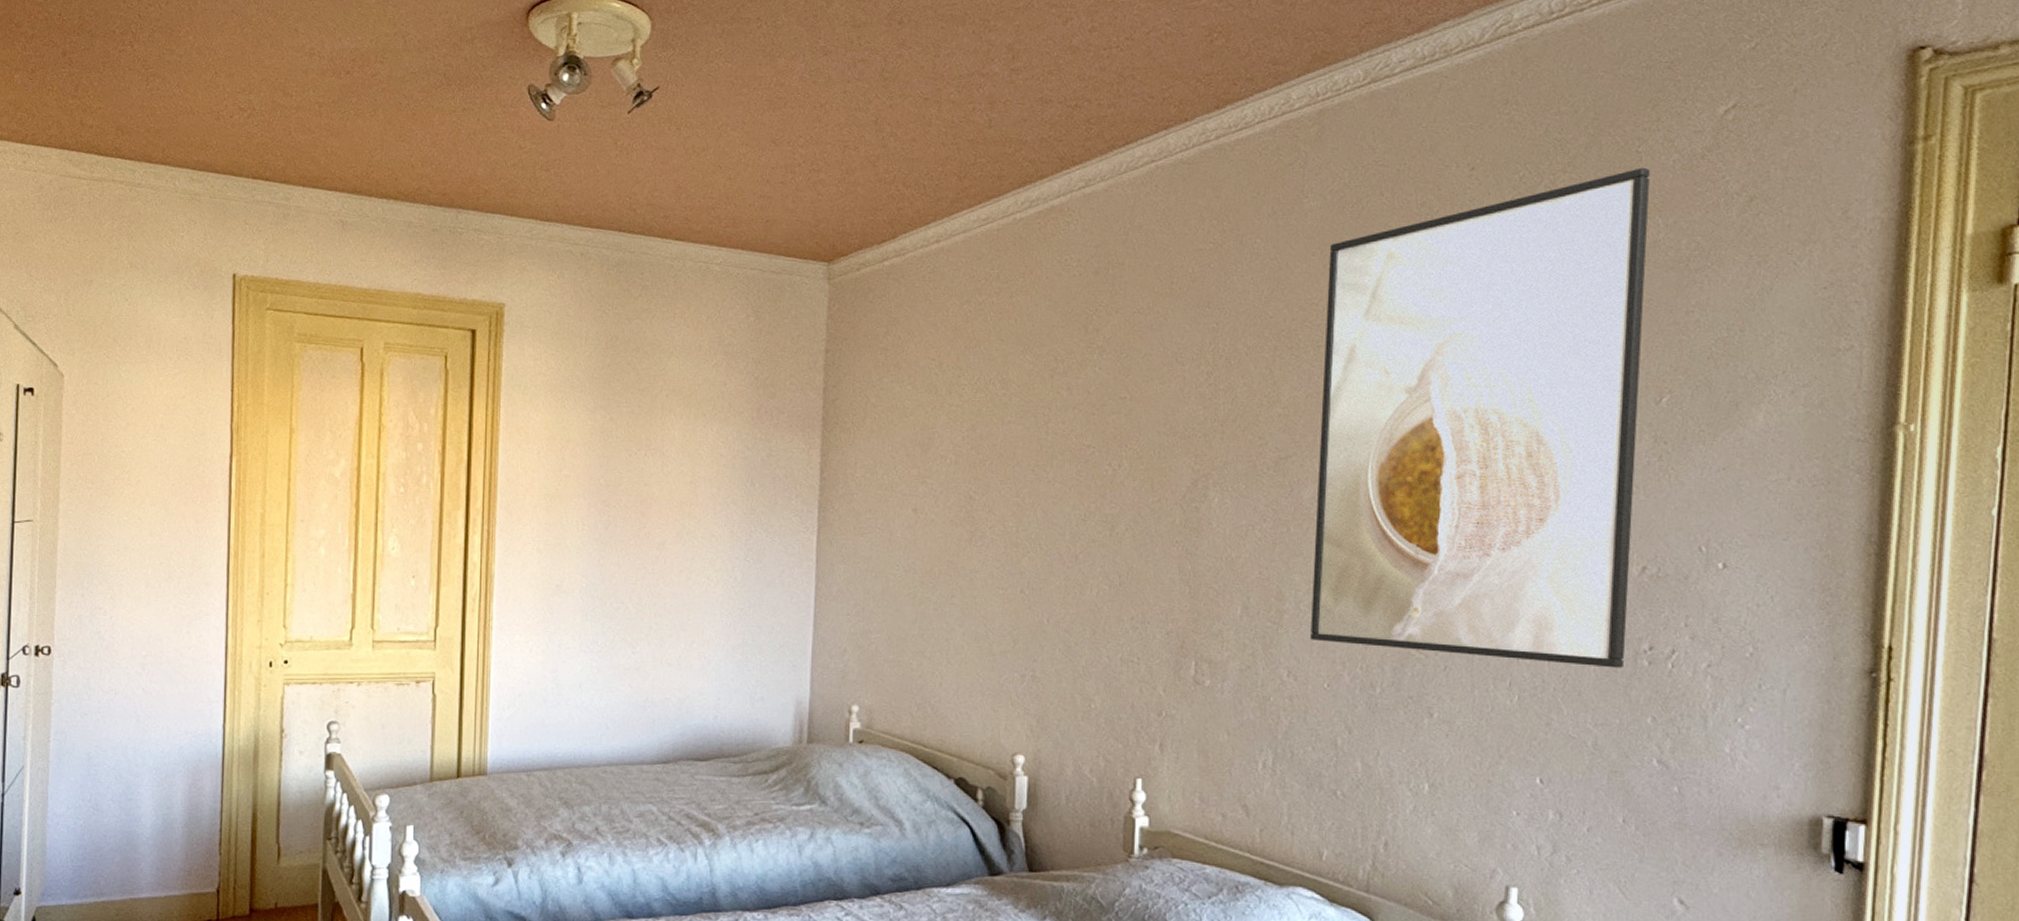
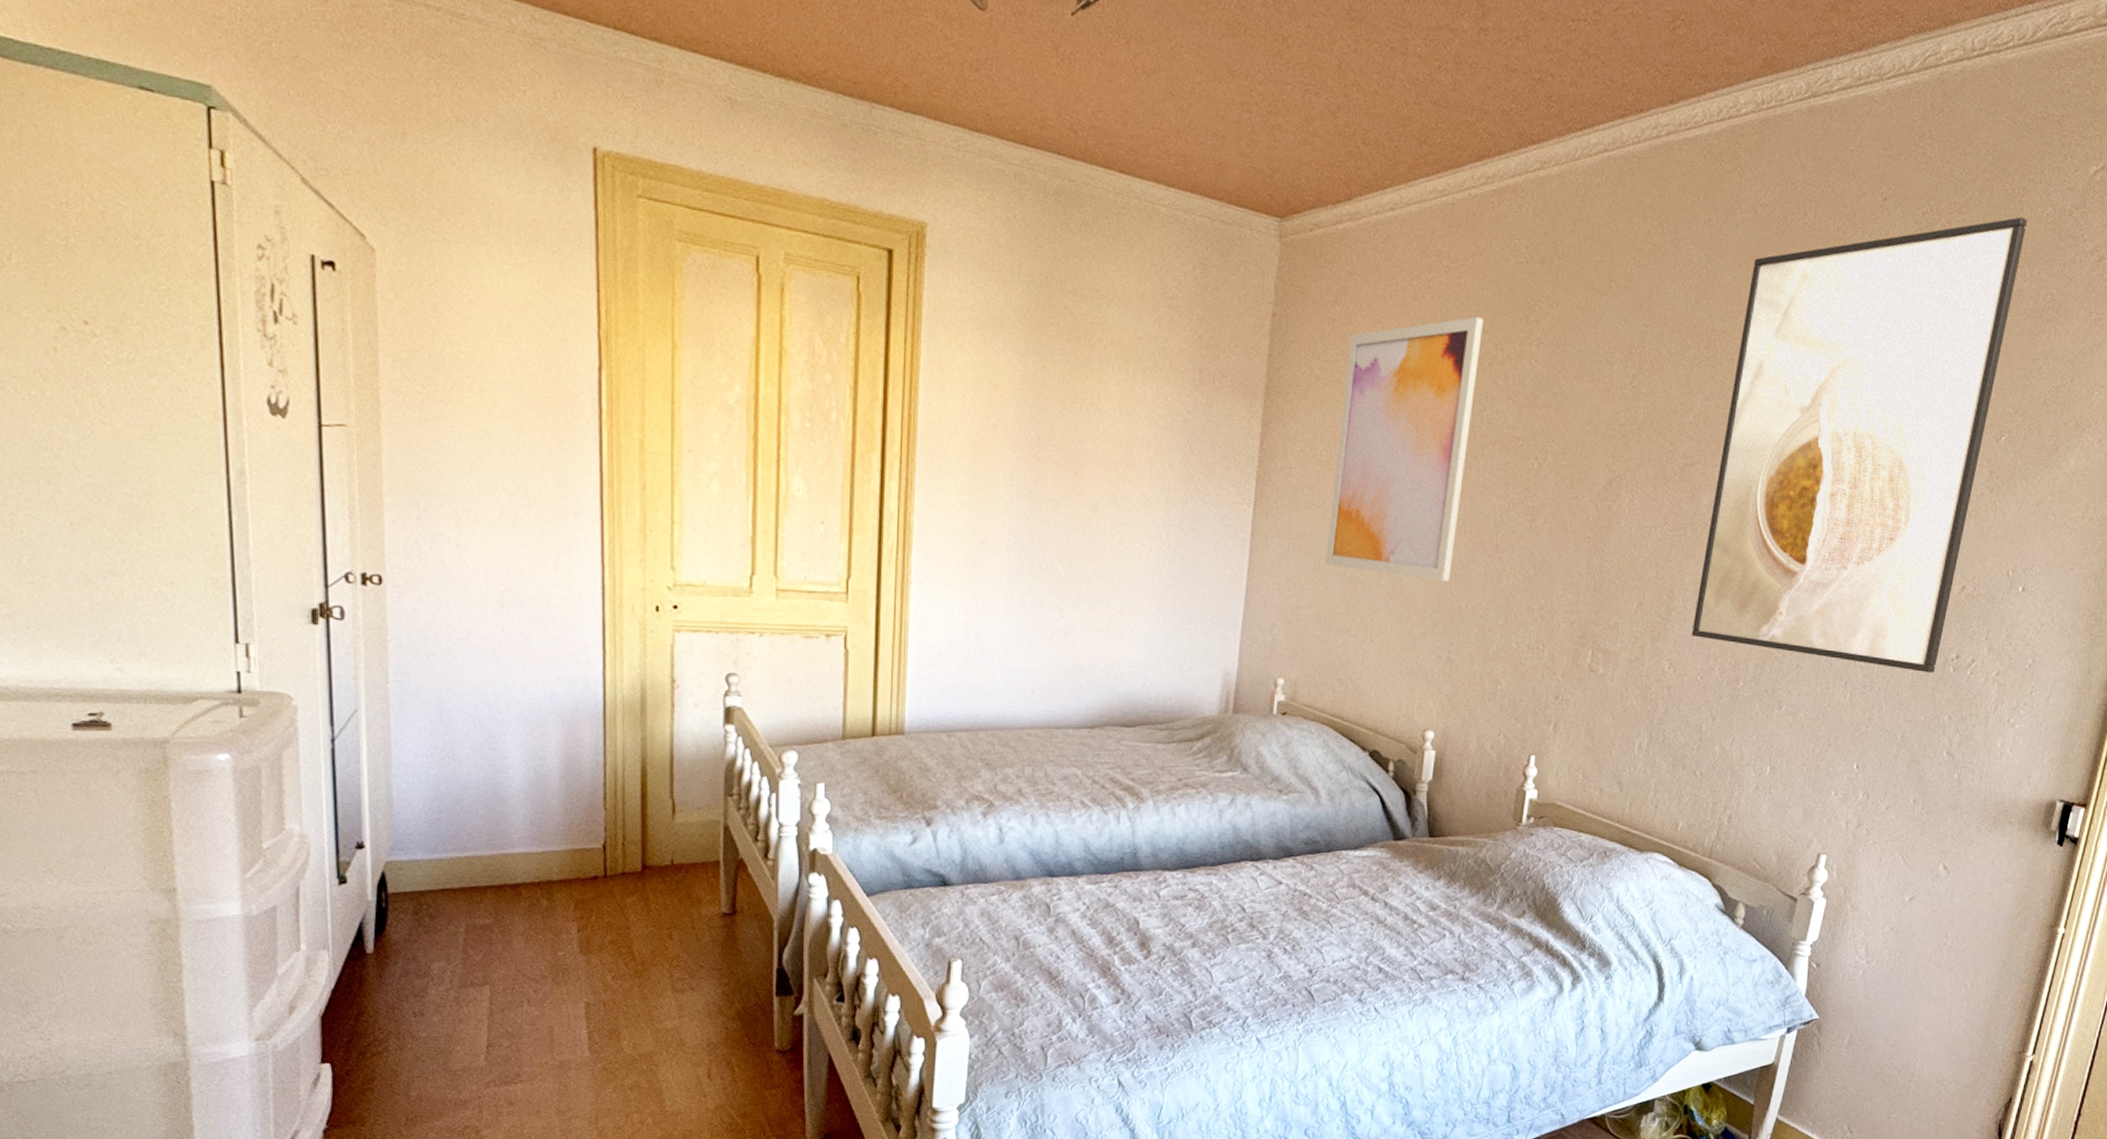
wall art: none [893,332,1040,596] -> present [1324,317,1484,582]

